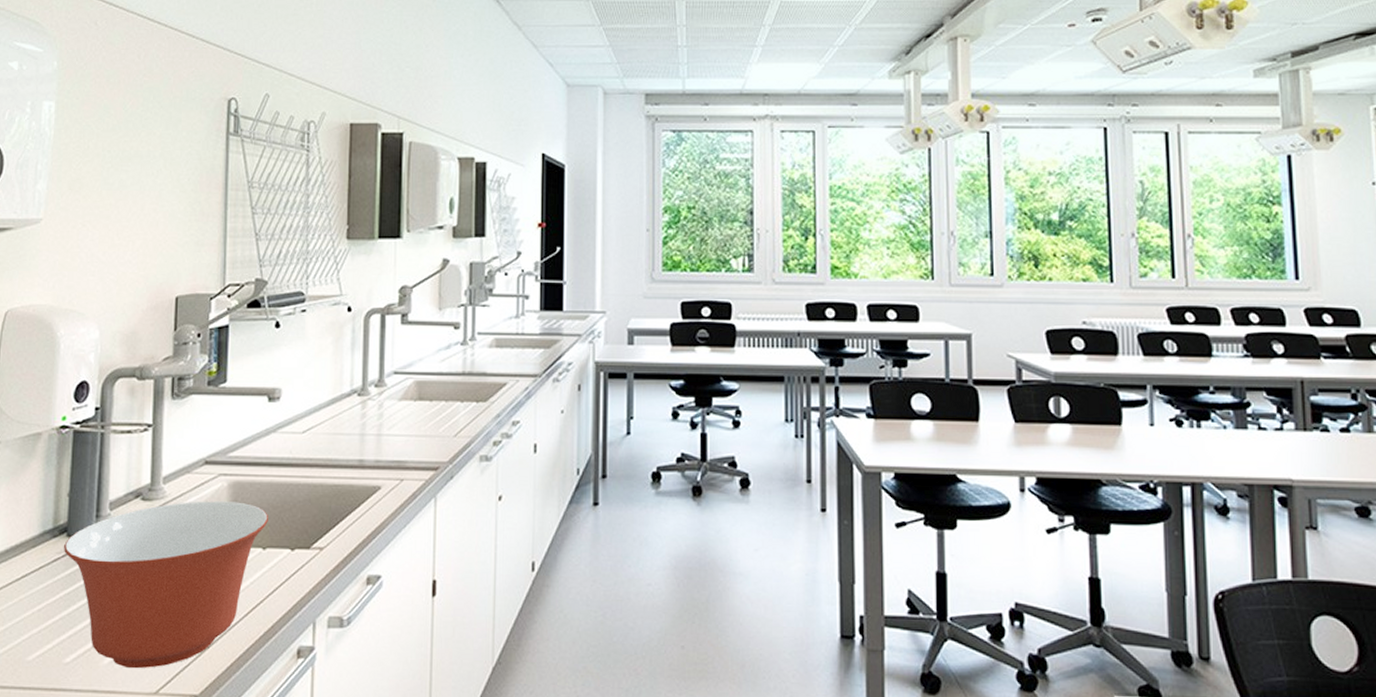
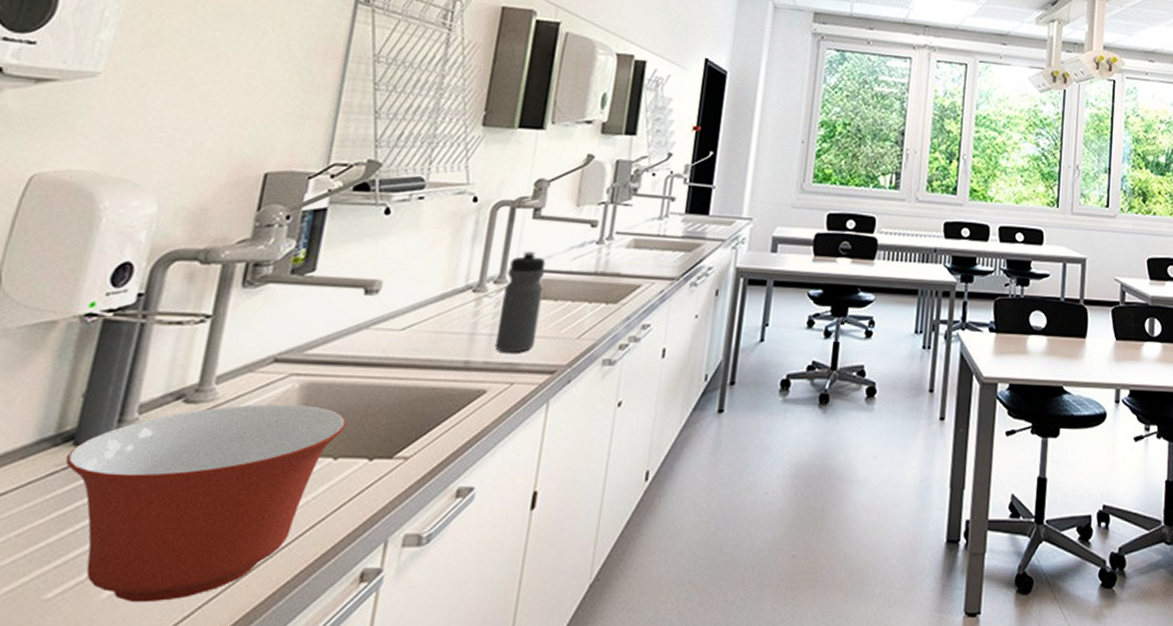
water bottle: none [383,355,419,451] -> present [494,251,546,353]

